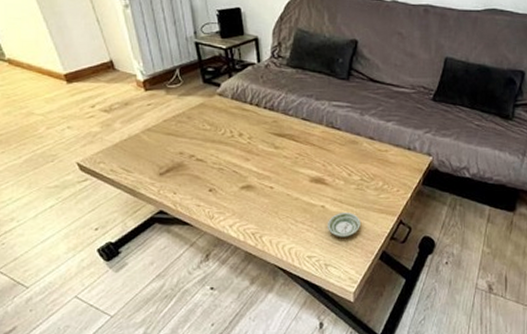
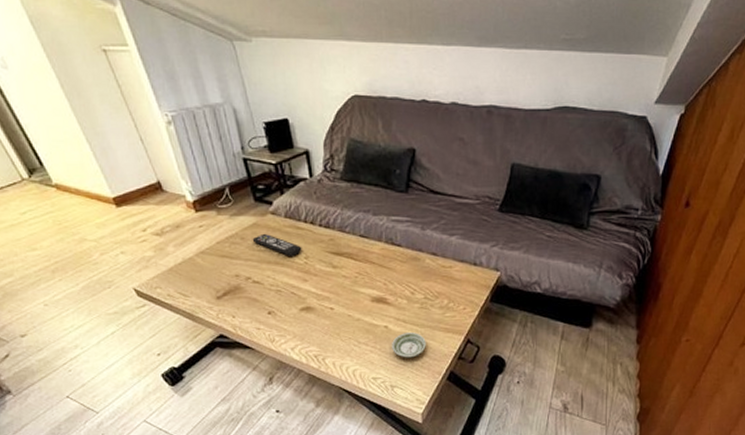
remote control: none [198,113,246,136] -> present [252,233,302,256]

